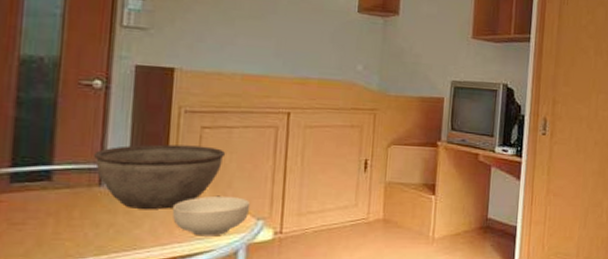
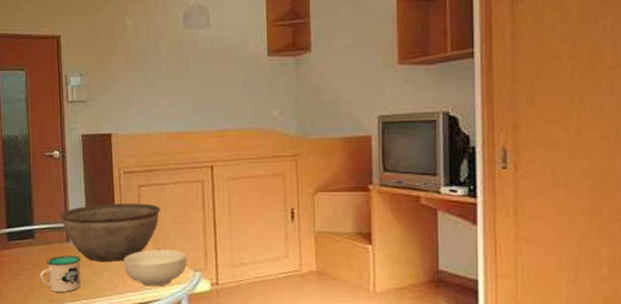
mug: none [53,201,115,245] -> present [40,255,81,292]

